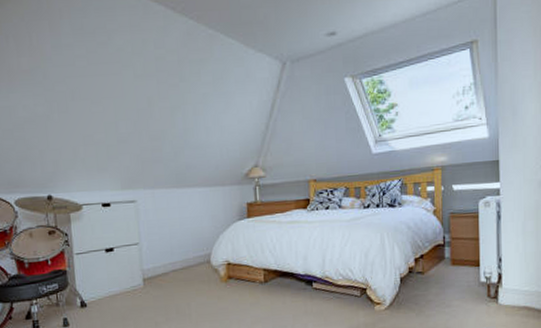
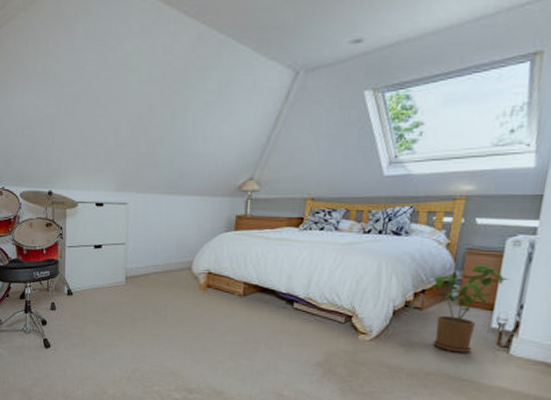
house plant: none [428,226,487,310] -> present [432,265,509,353]

